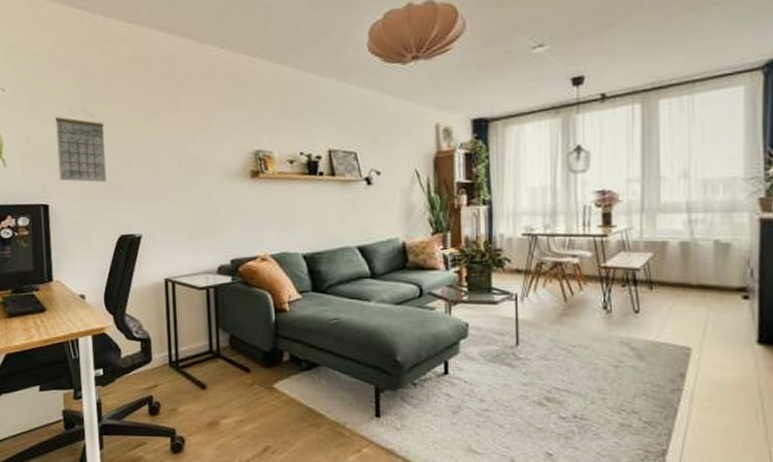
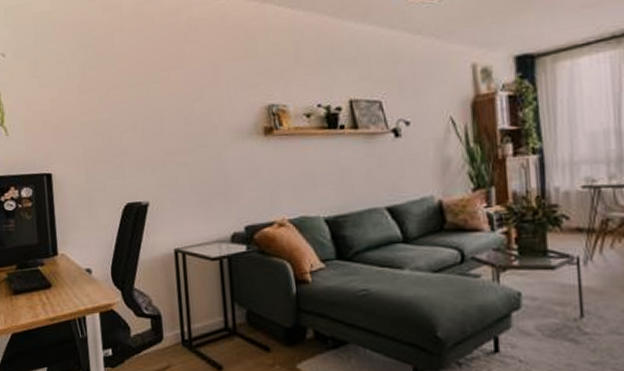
calendar: present [55,112,106,182] -> none [56,73,110,148]

